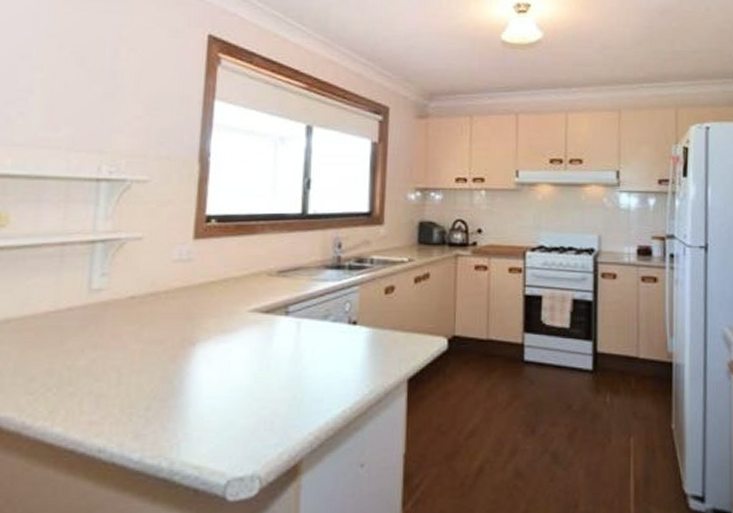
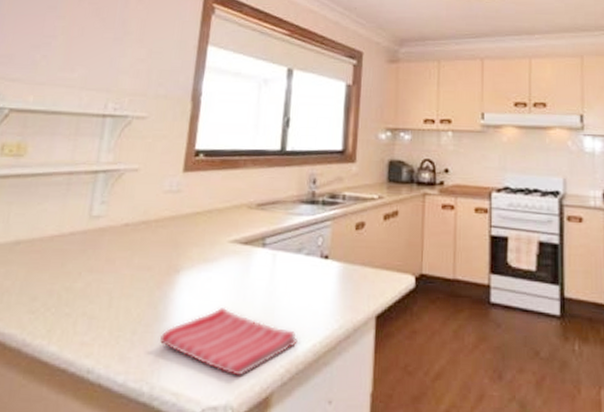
dish towel: none [177,377,327,446] -> present [159,306,298,376]

